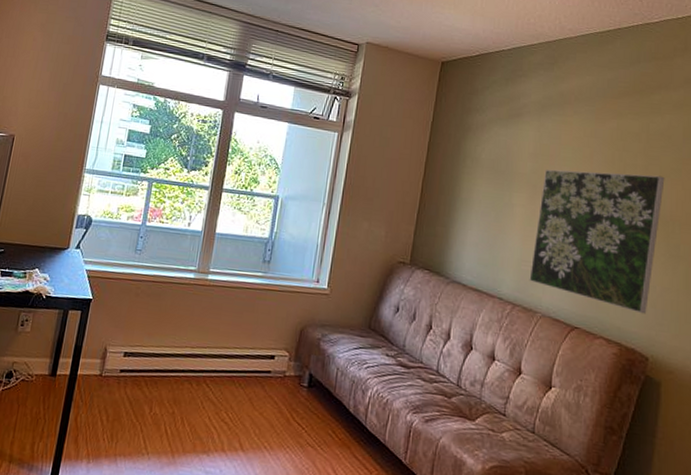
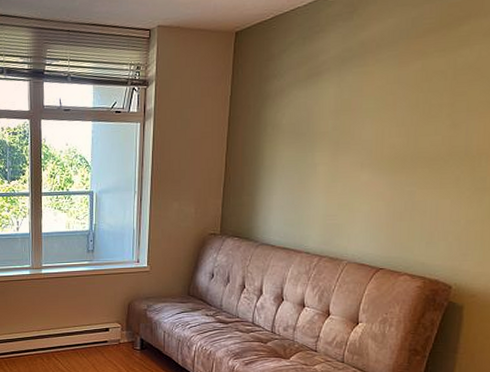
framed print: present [529,169,665,314] -> none [334,111,472,248]

